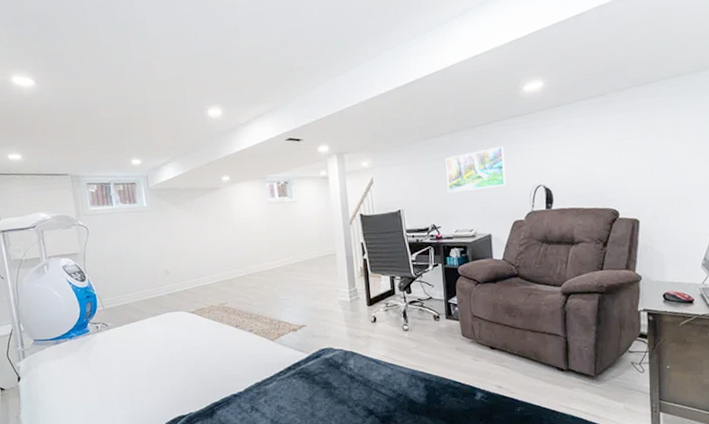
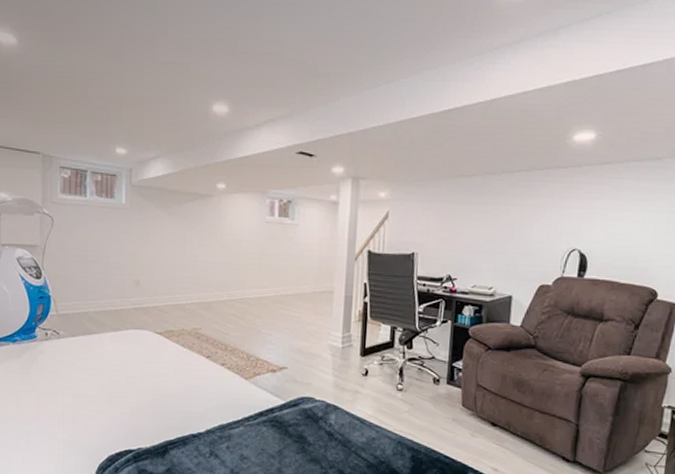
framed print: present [445,146,506,193] -> none [471,198,541,244]

